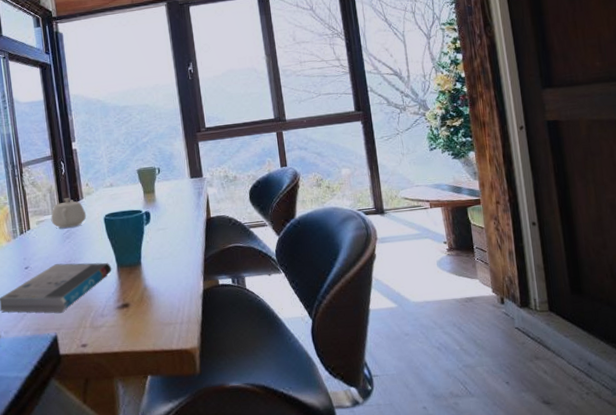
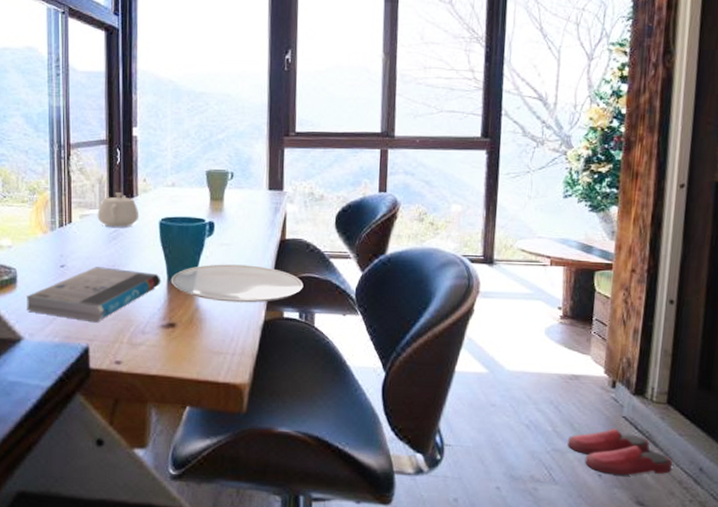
plate: none [119,243,232,279] -> present [170,264,304,303]
slippers: none [475,339,566,380] -> present [568,428,672,476]

